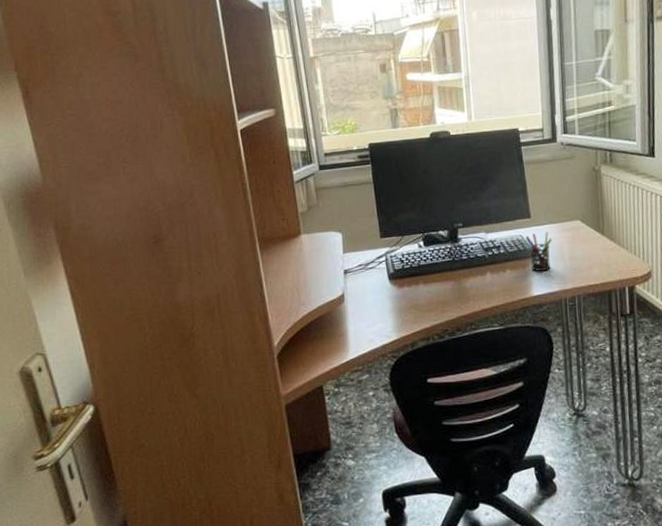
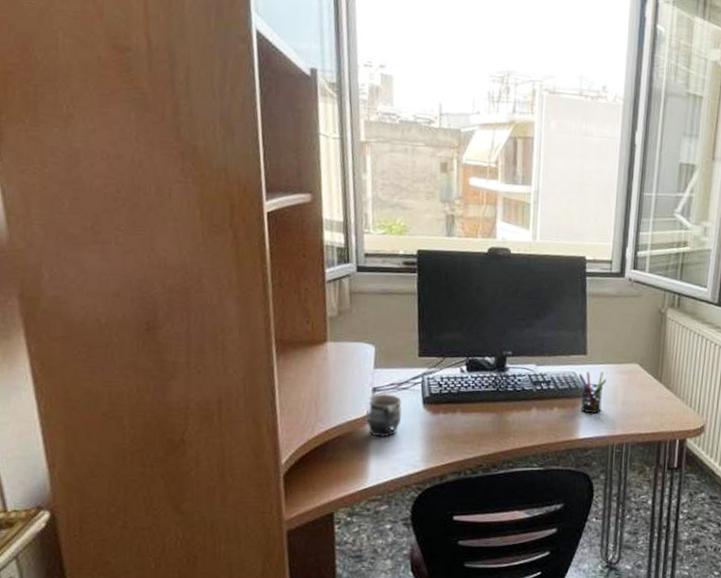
mug: none [340,274,372,314] -> present [366,393,402,437]

